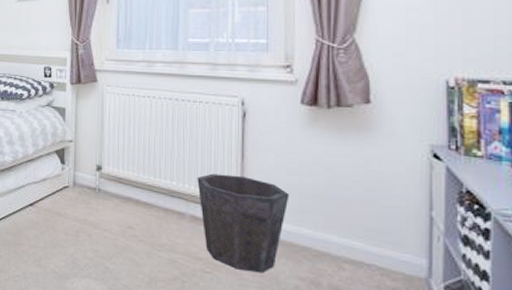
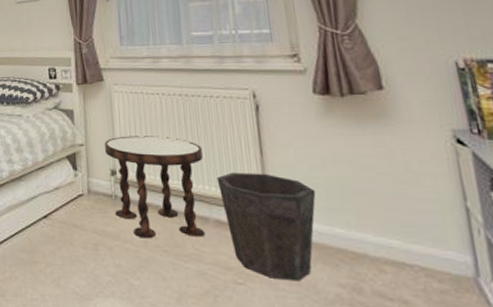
side table: none [93,135,186,230] -> present [105,136,205,239]

